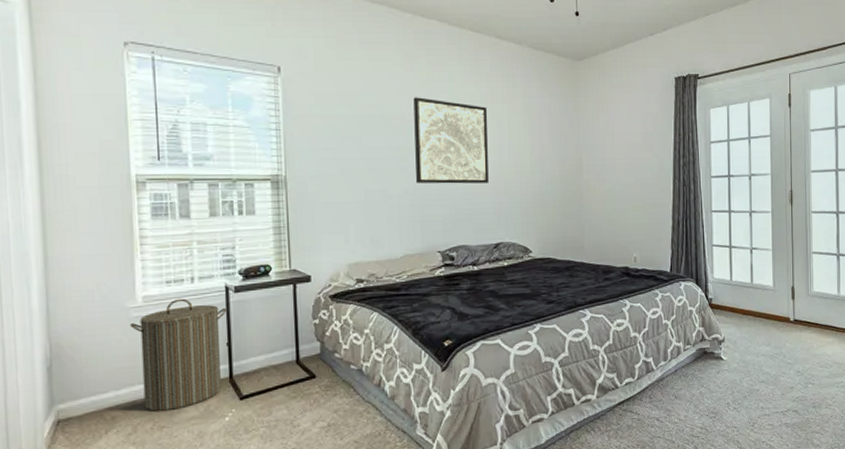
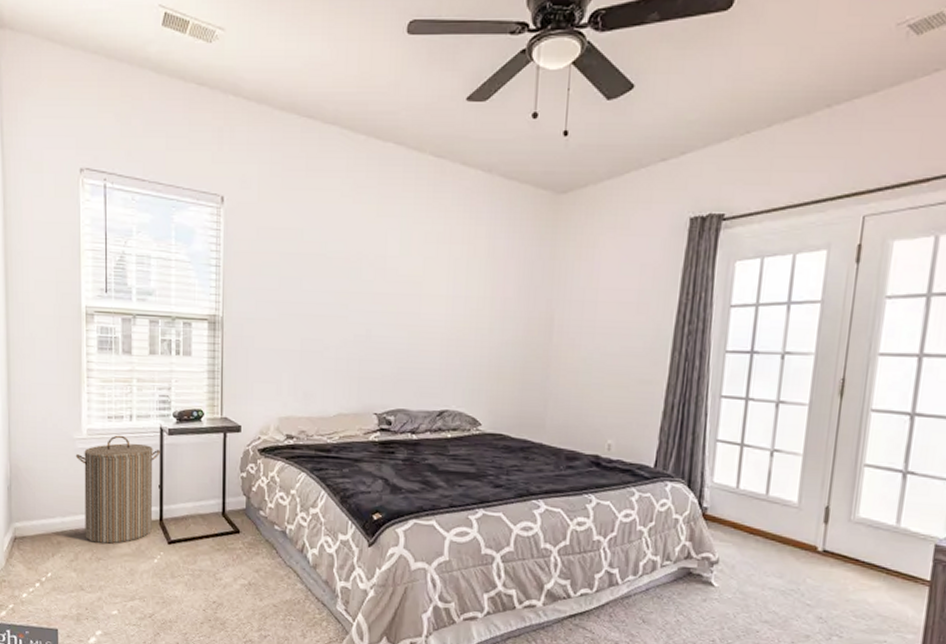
wall art: present [413,97,489,184] -> none [357,234,444,339]

